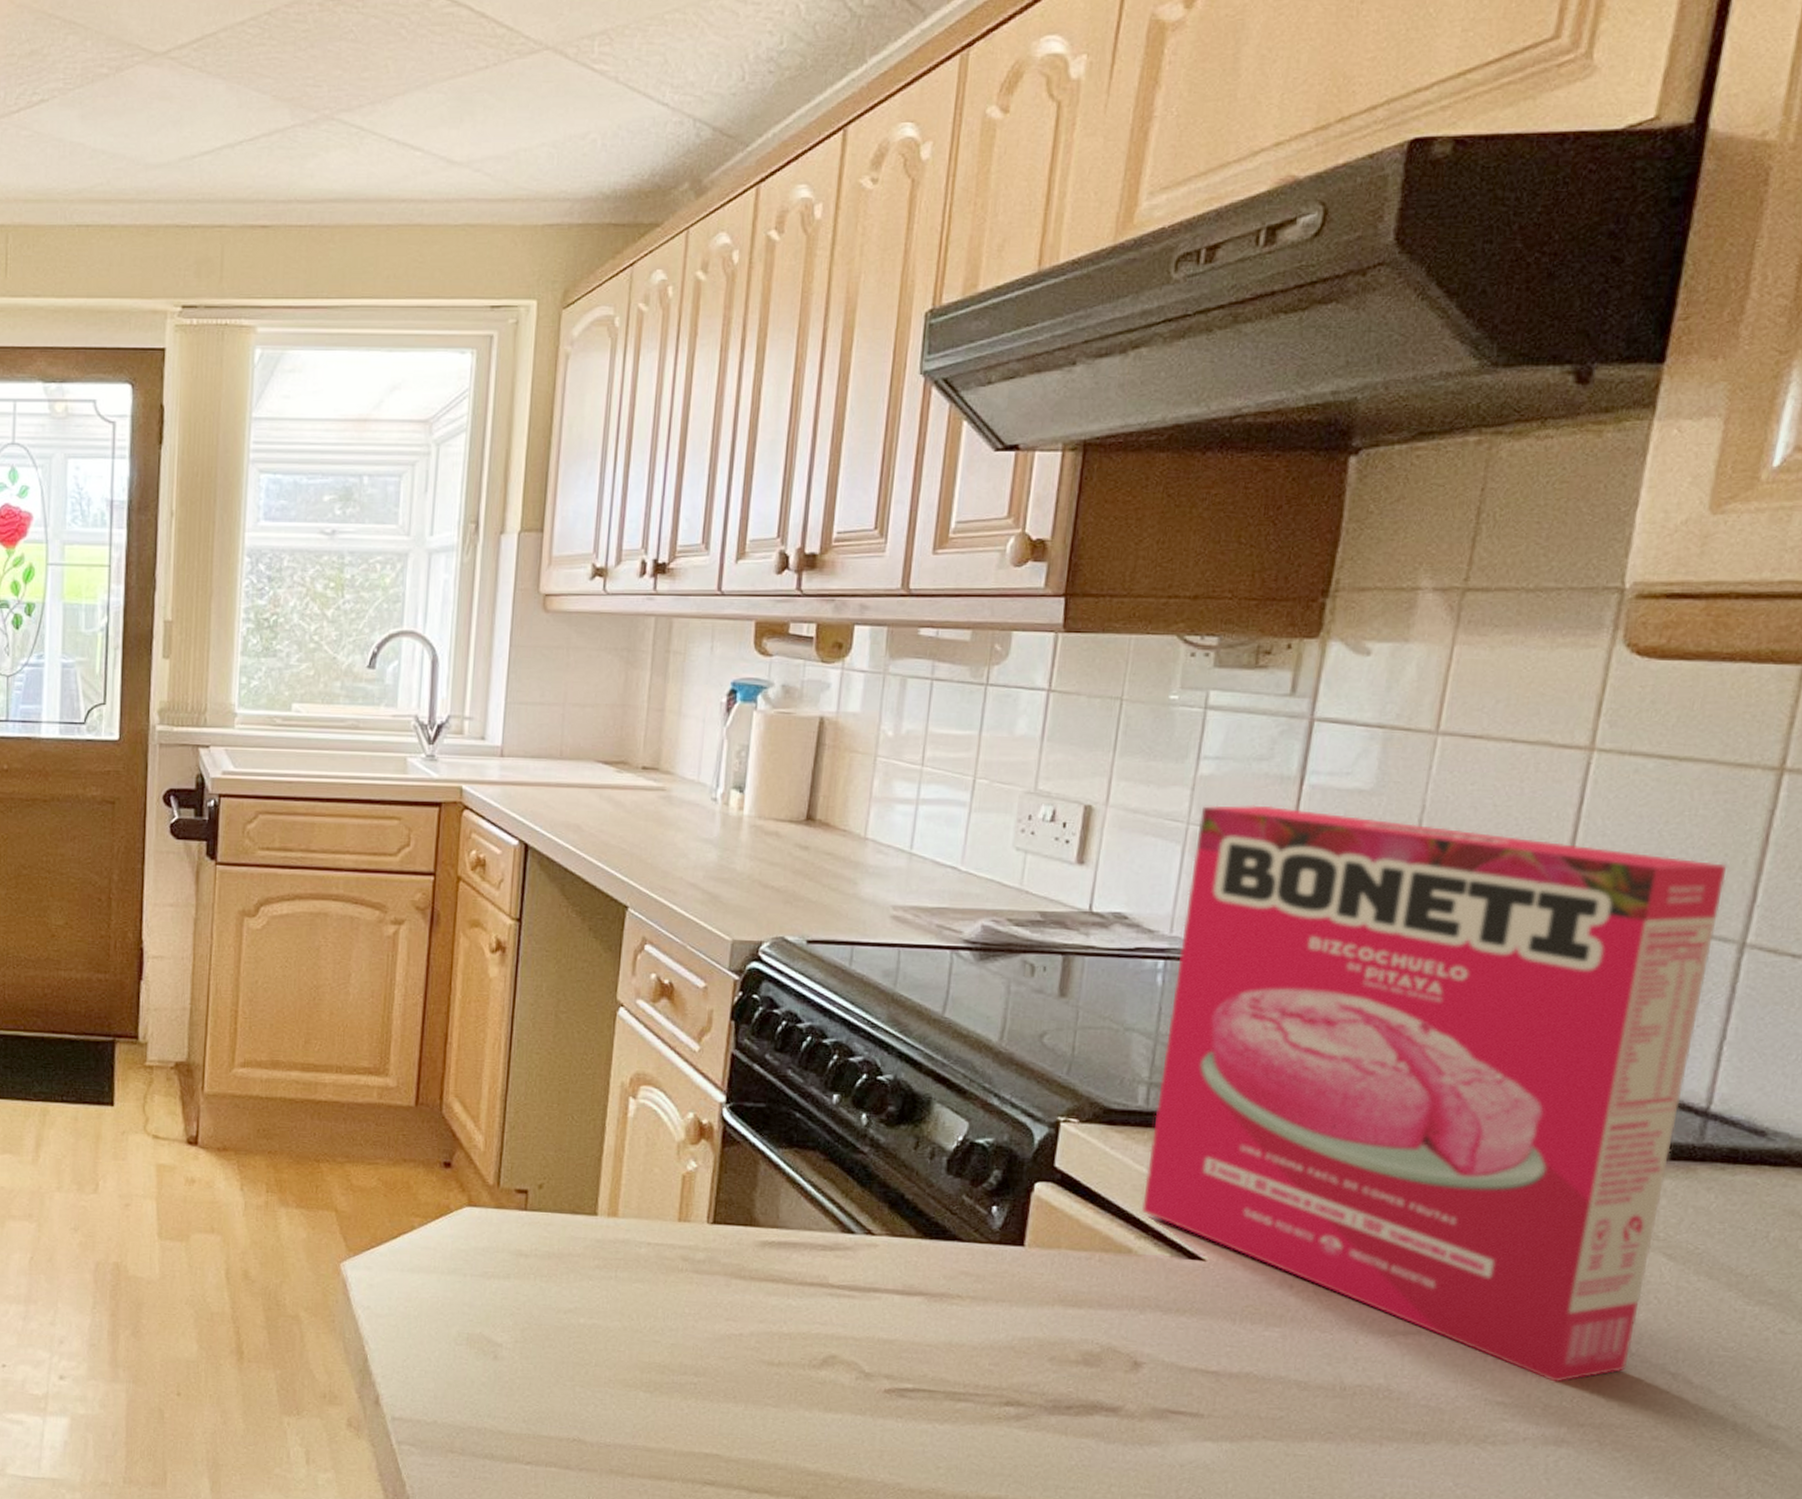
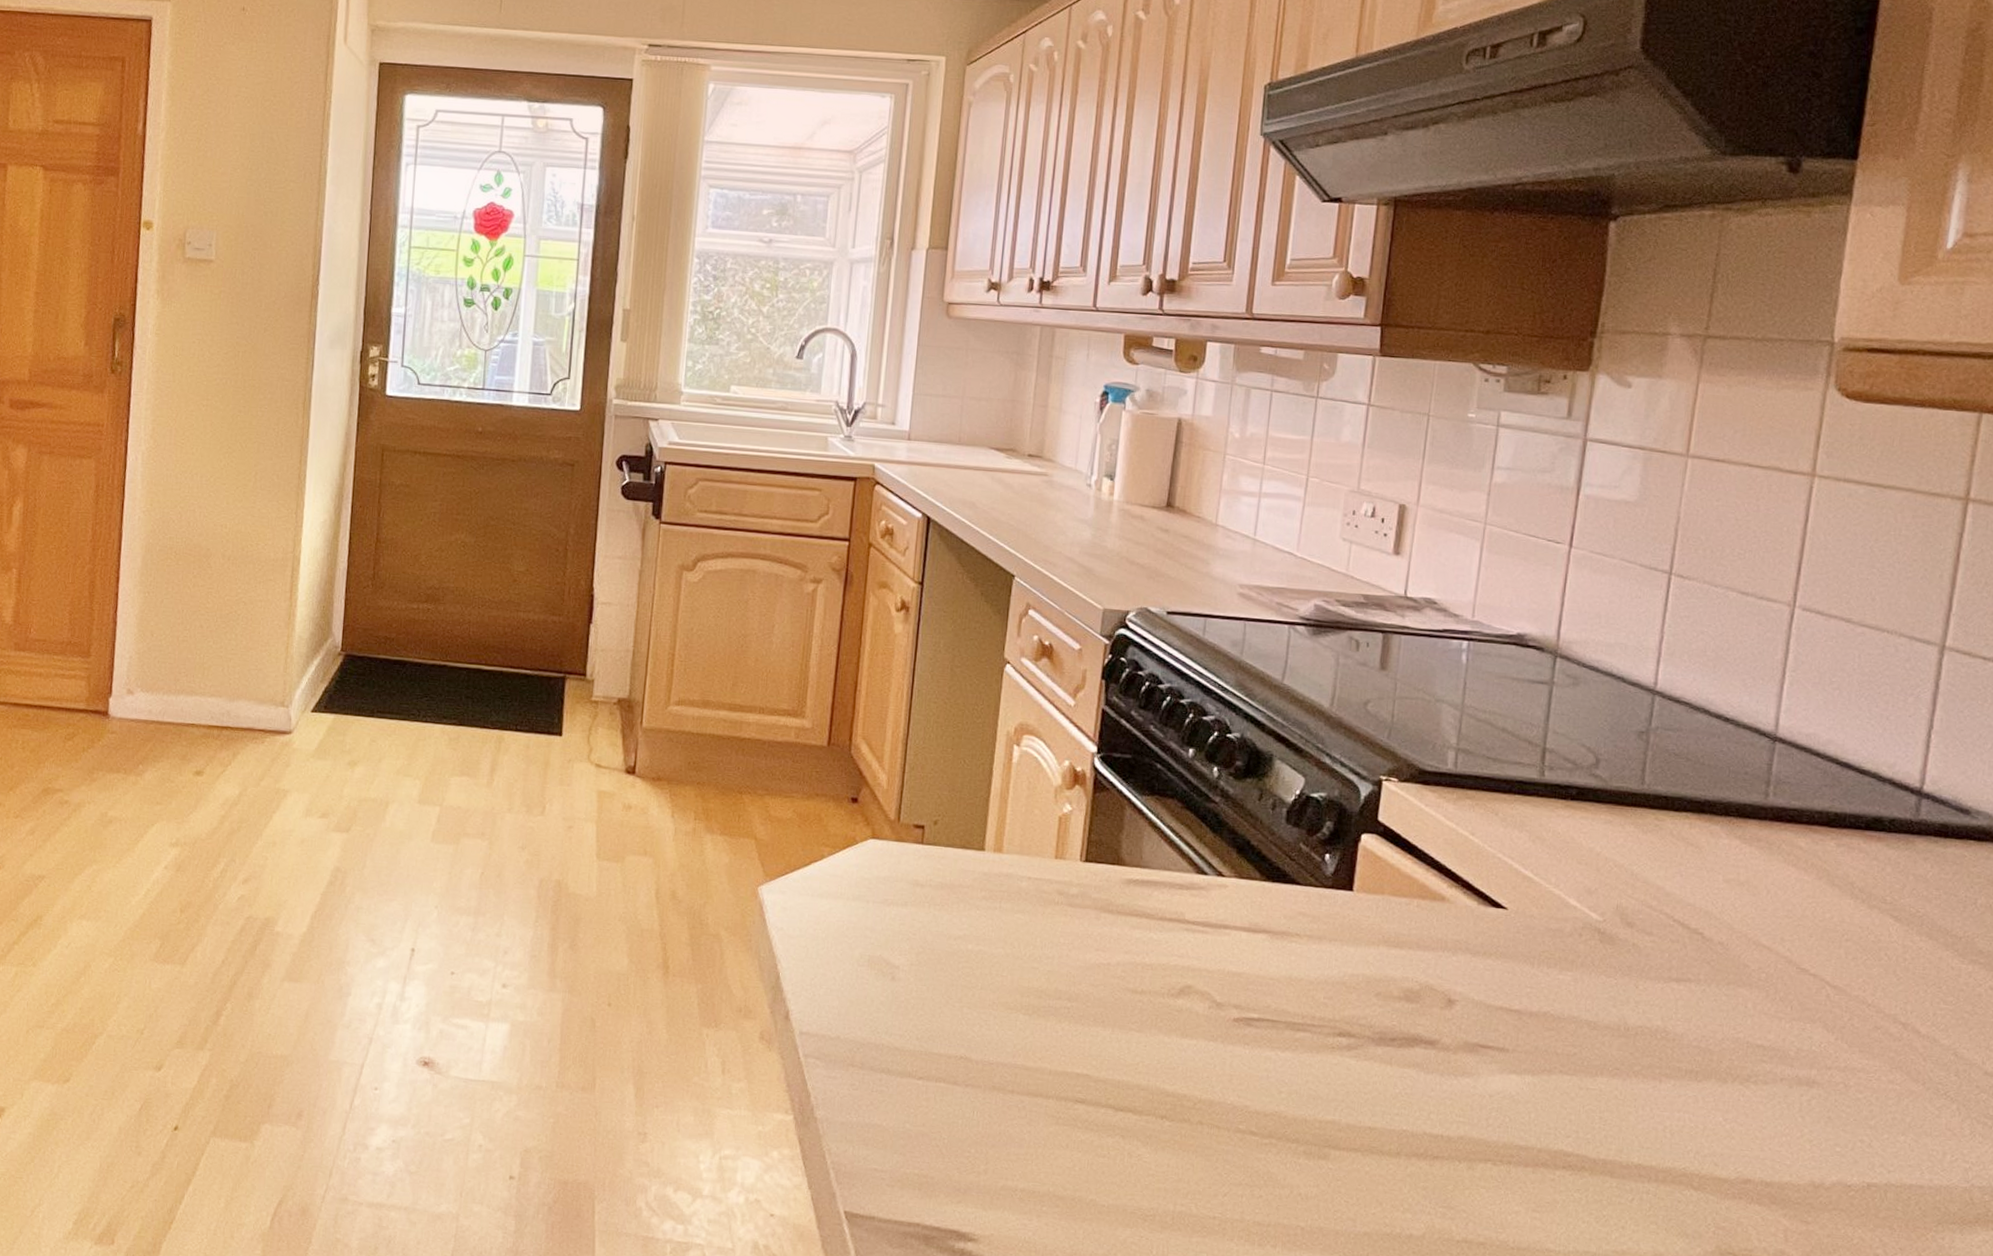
cereal box: present [1142,805,1728,1383] -> none [1453,509,1927,1029]

